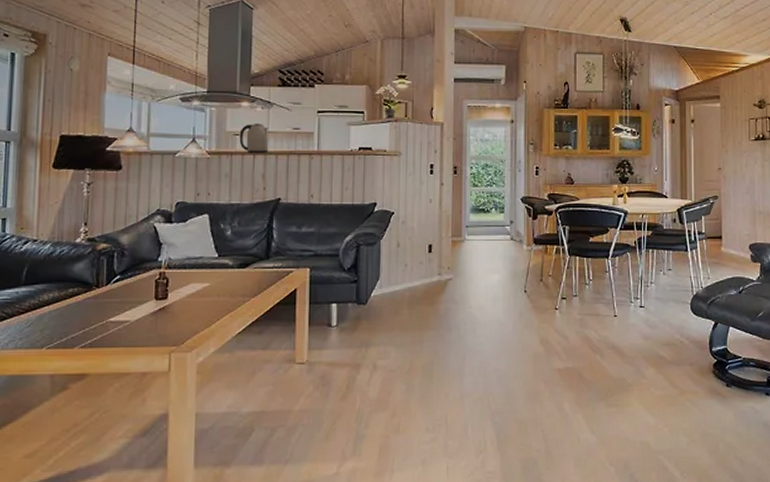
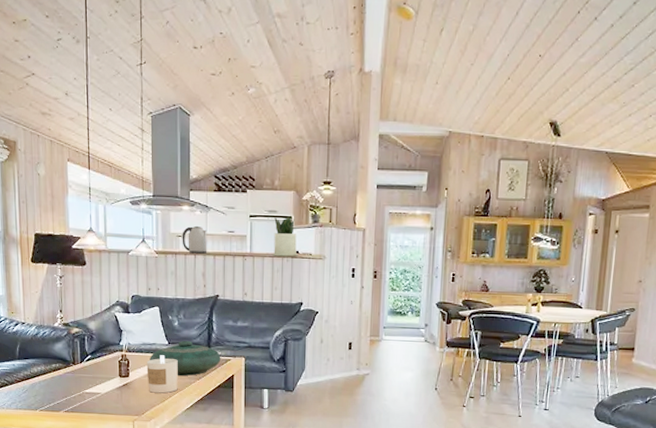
candle: none [190,270,229,316] -> present [146,355,178,394]
decorative bowl: none [194,251,282,294] -> present [150,340,221,376]
planter: none [341,111,372,155] -> present [271,216,299,258]

